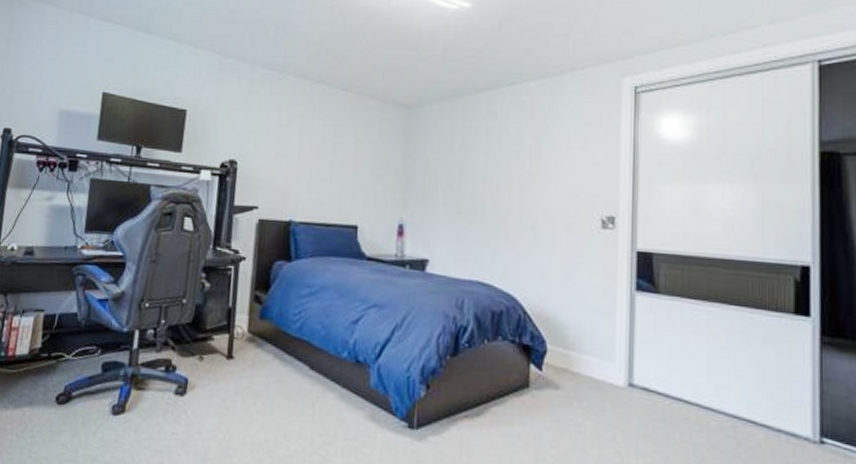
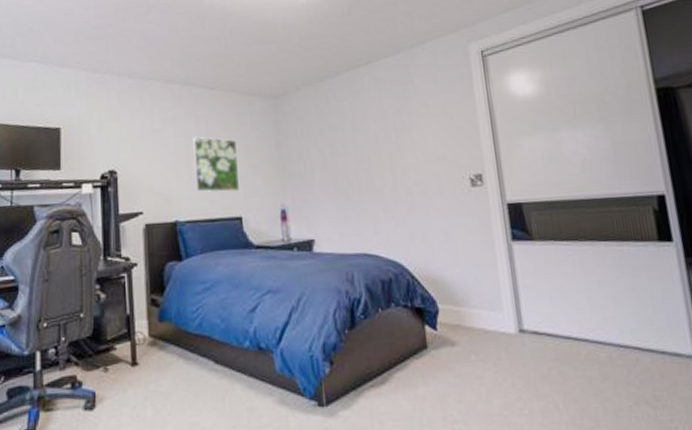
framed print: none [313,137,362,200] -> present [192,136,239,193]

